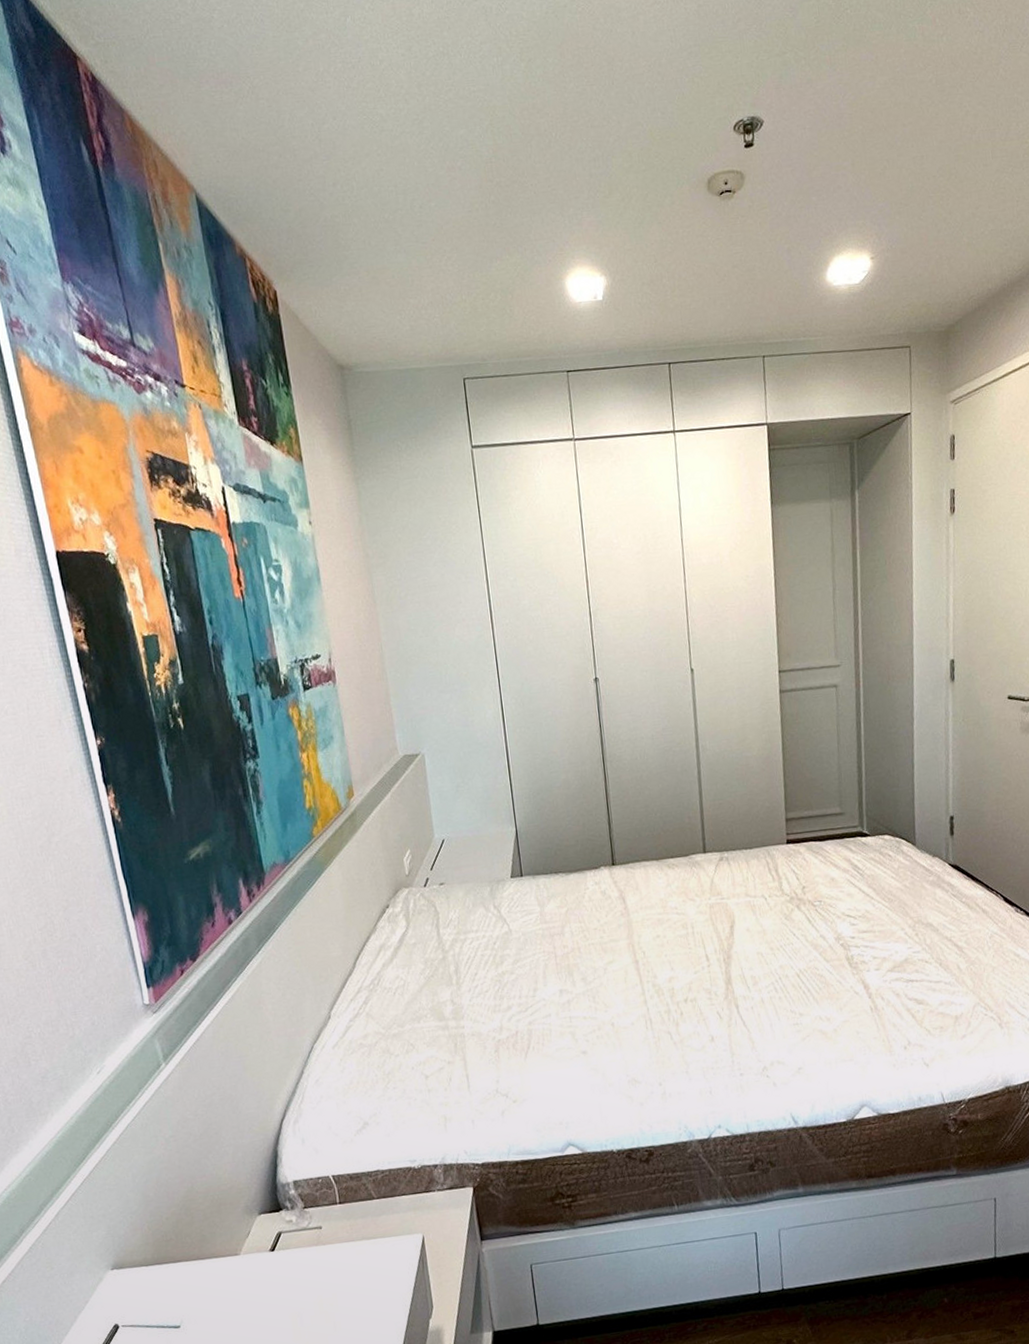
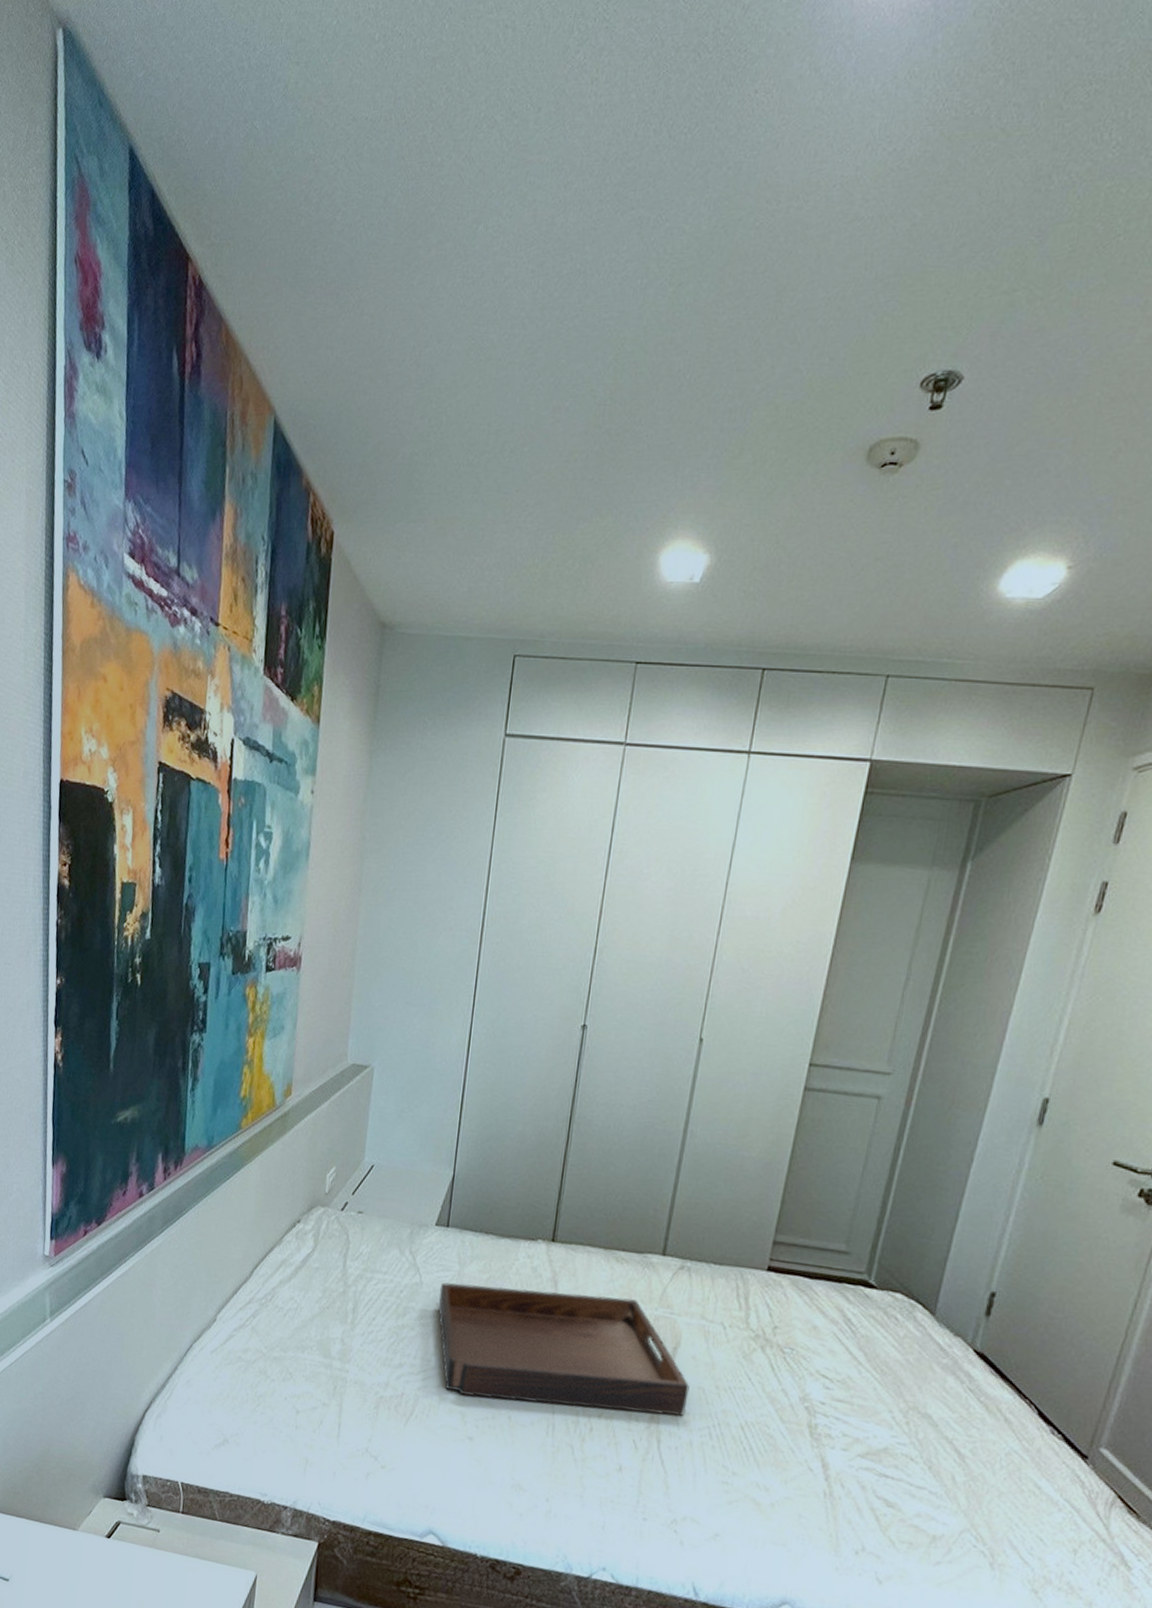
serving tray: none [527,895,752,1018] -> present [438,1282,690,1416]

